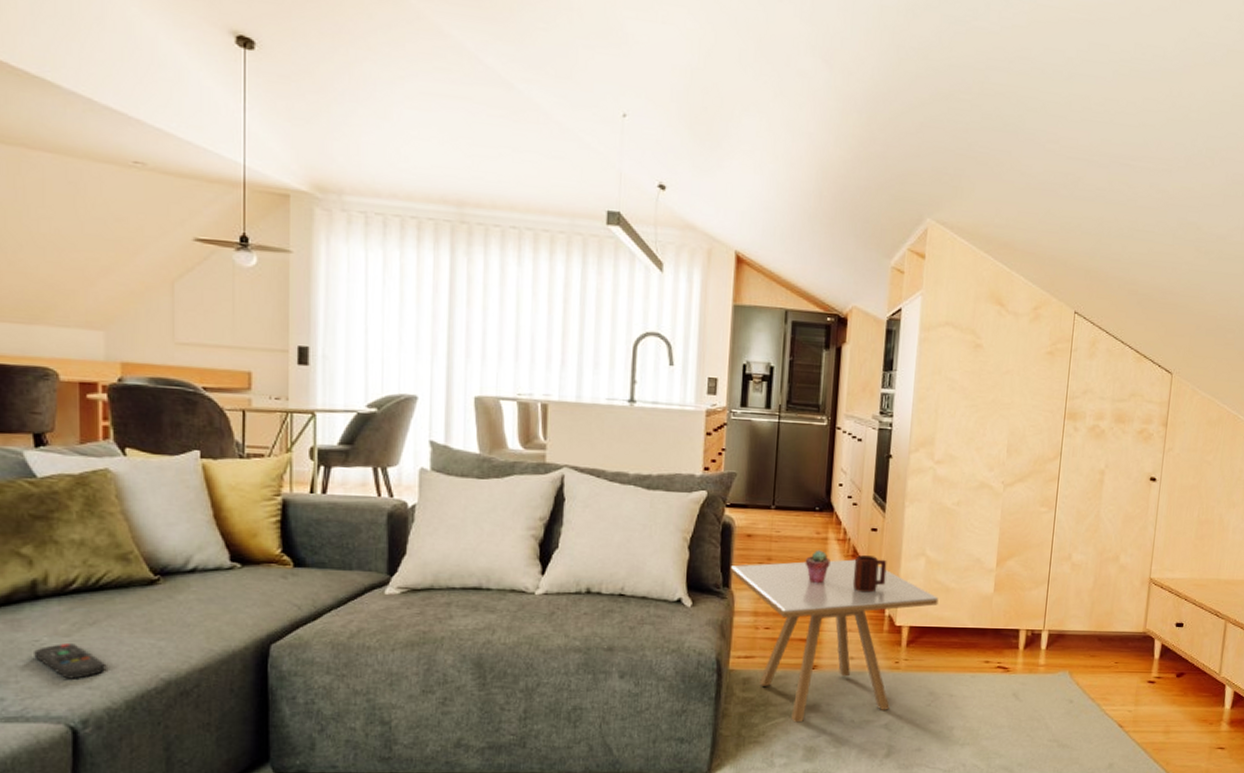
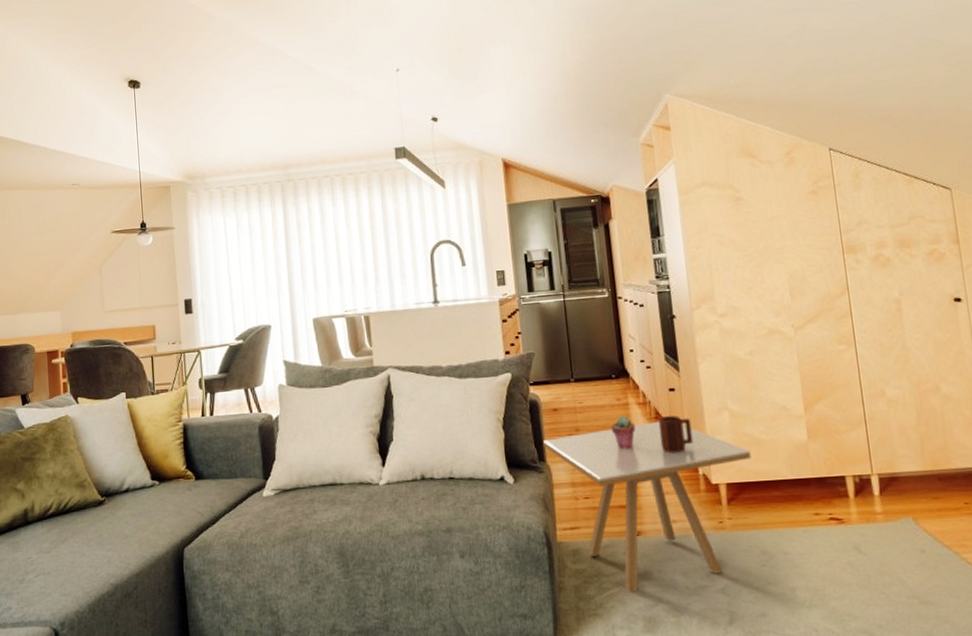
remote control: present [34,644,107,679] -> none [28,559,75,589]

